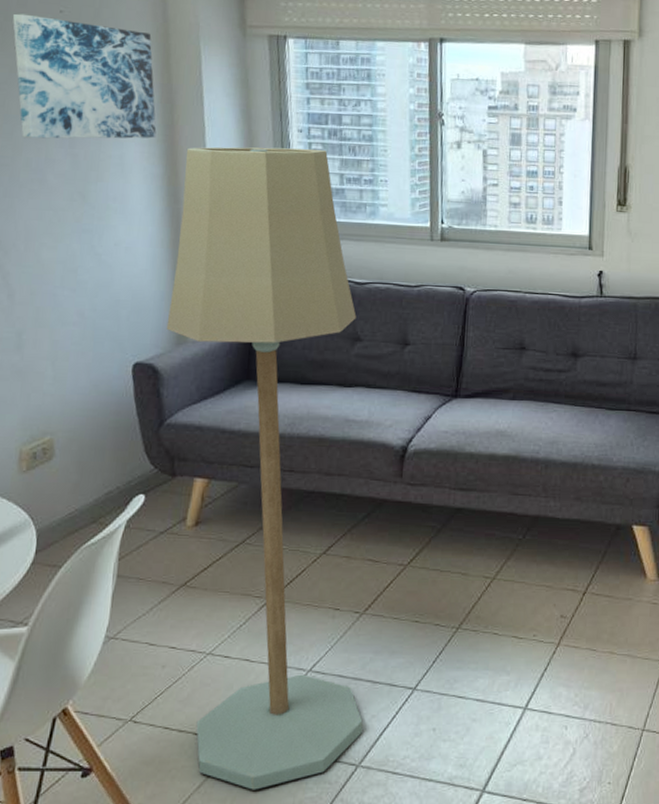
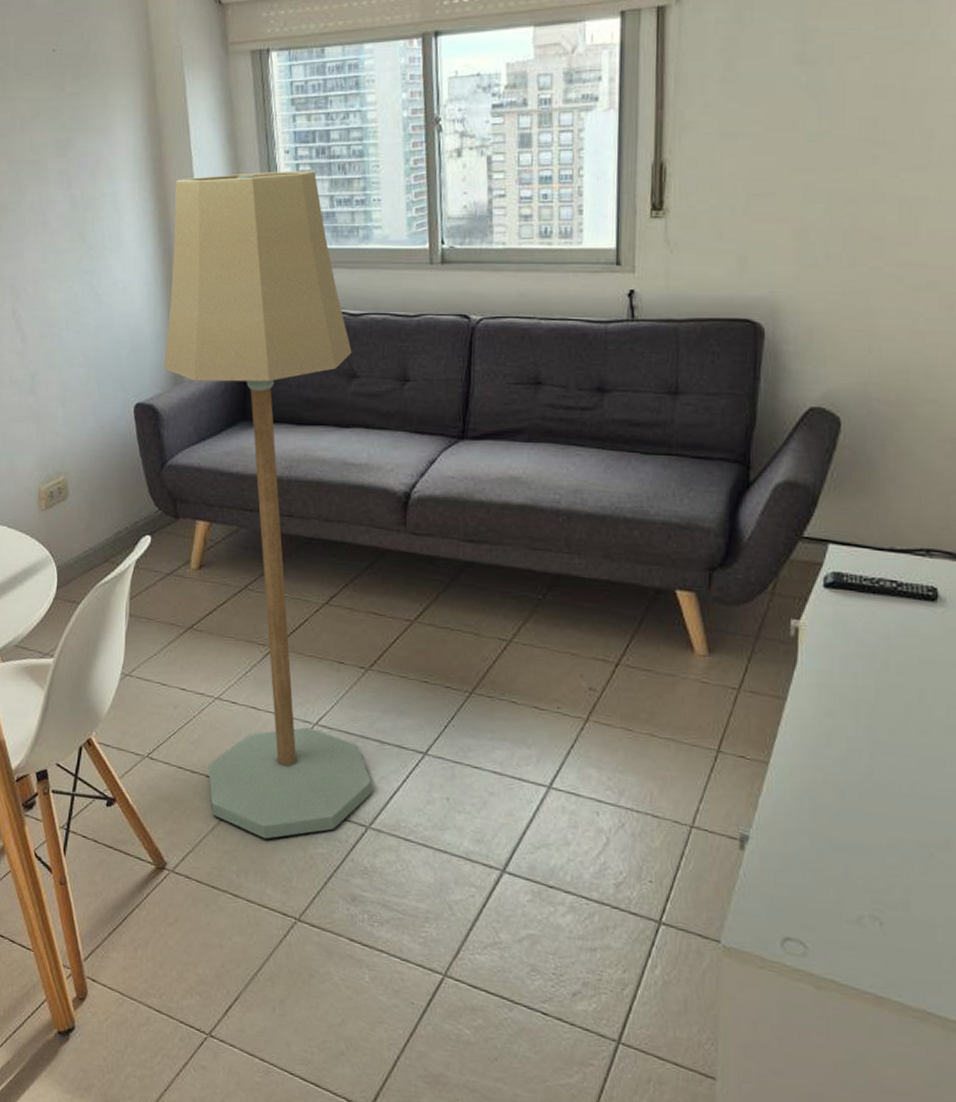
wall art: present [12,13,157,139] -> none [11,57,146,183]

